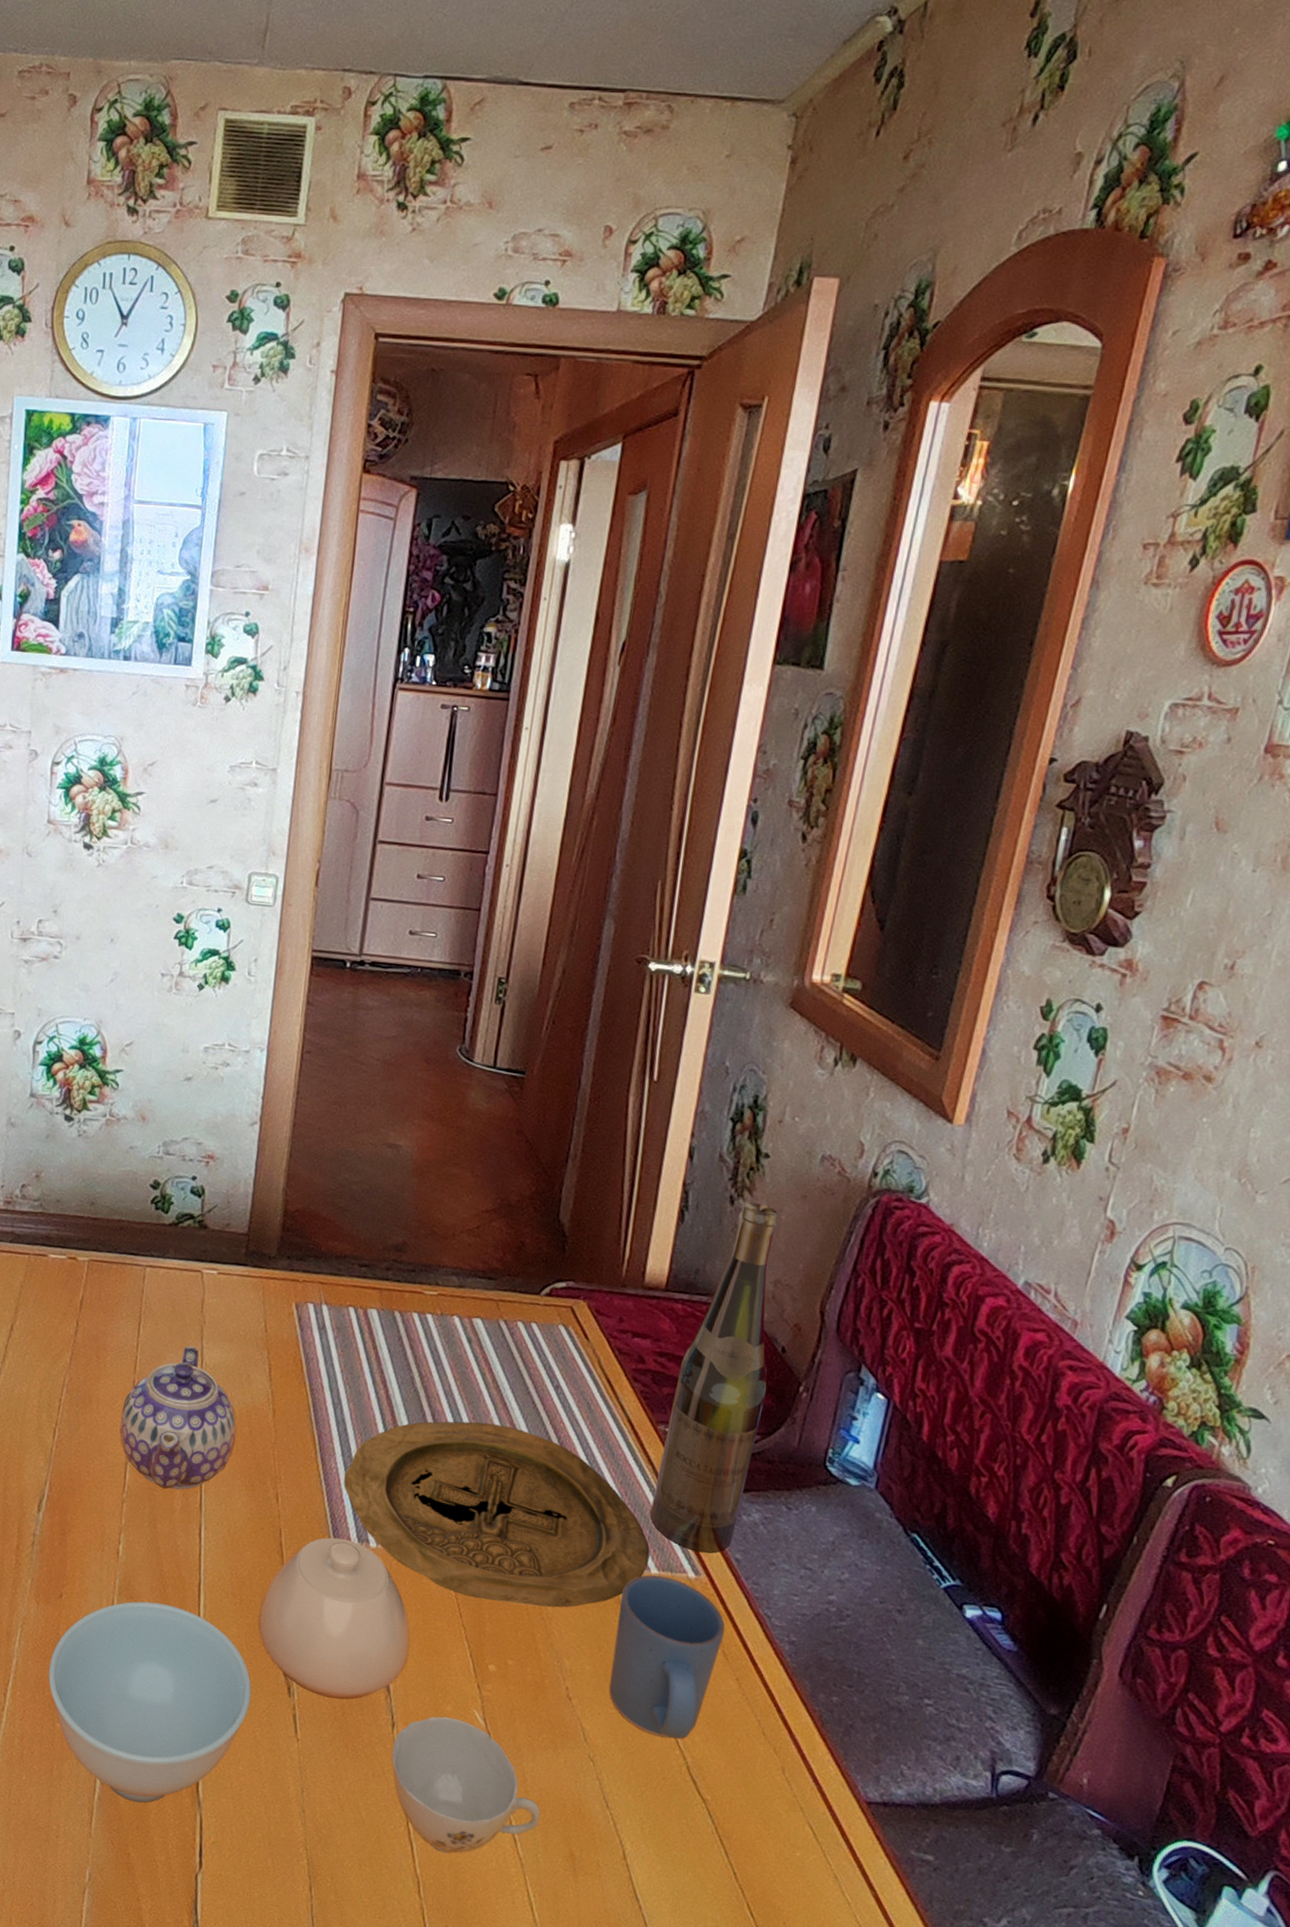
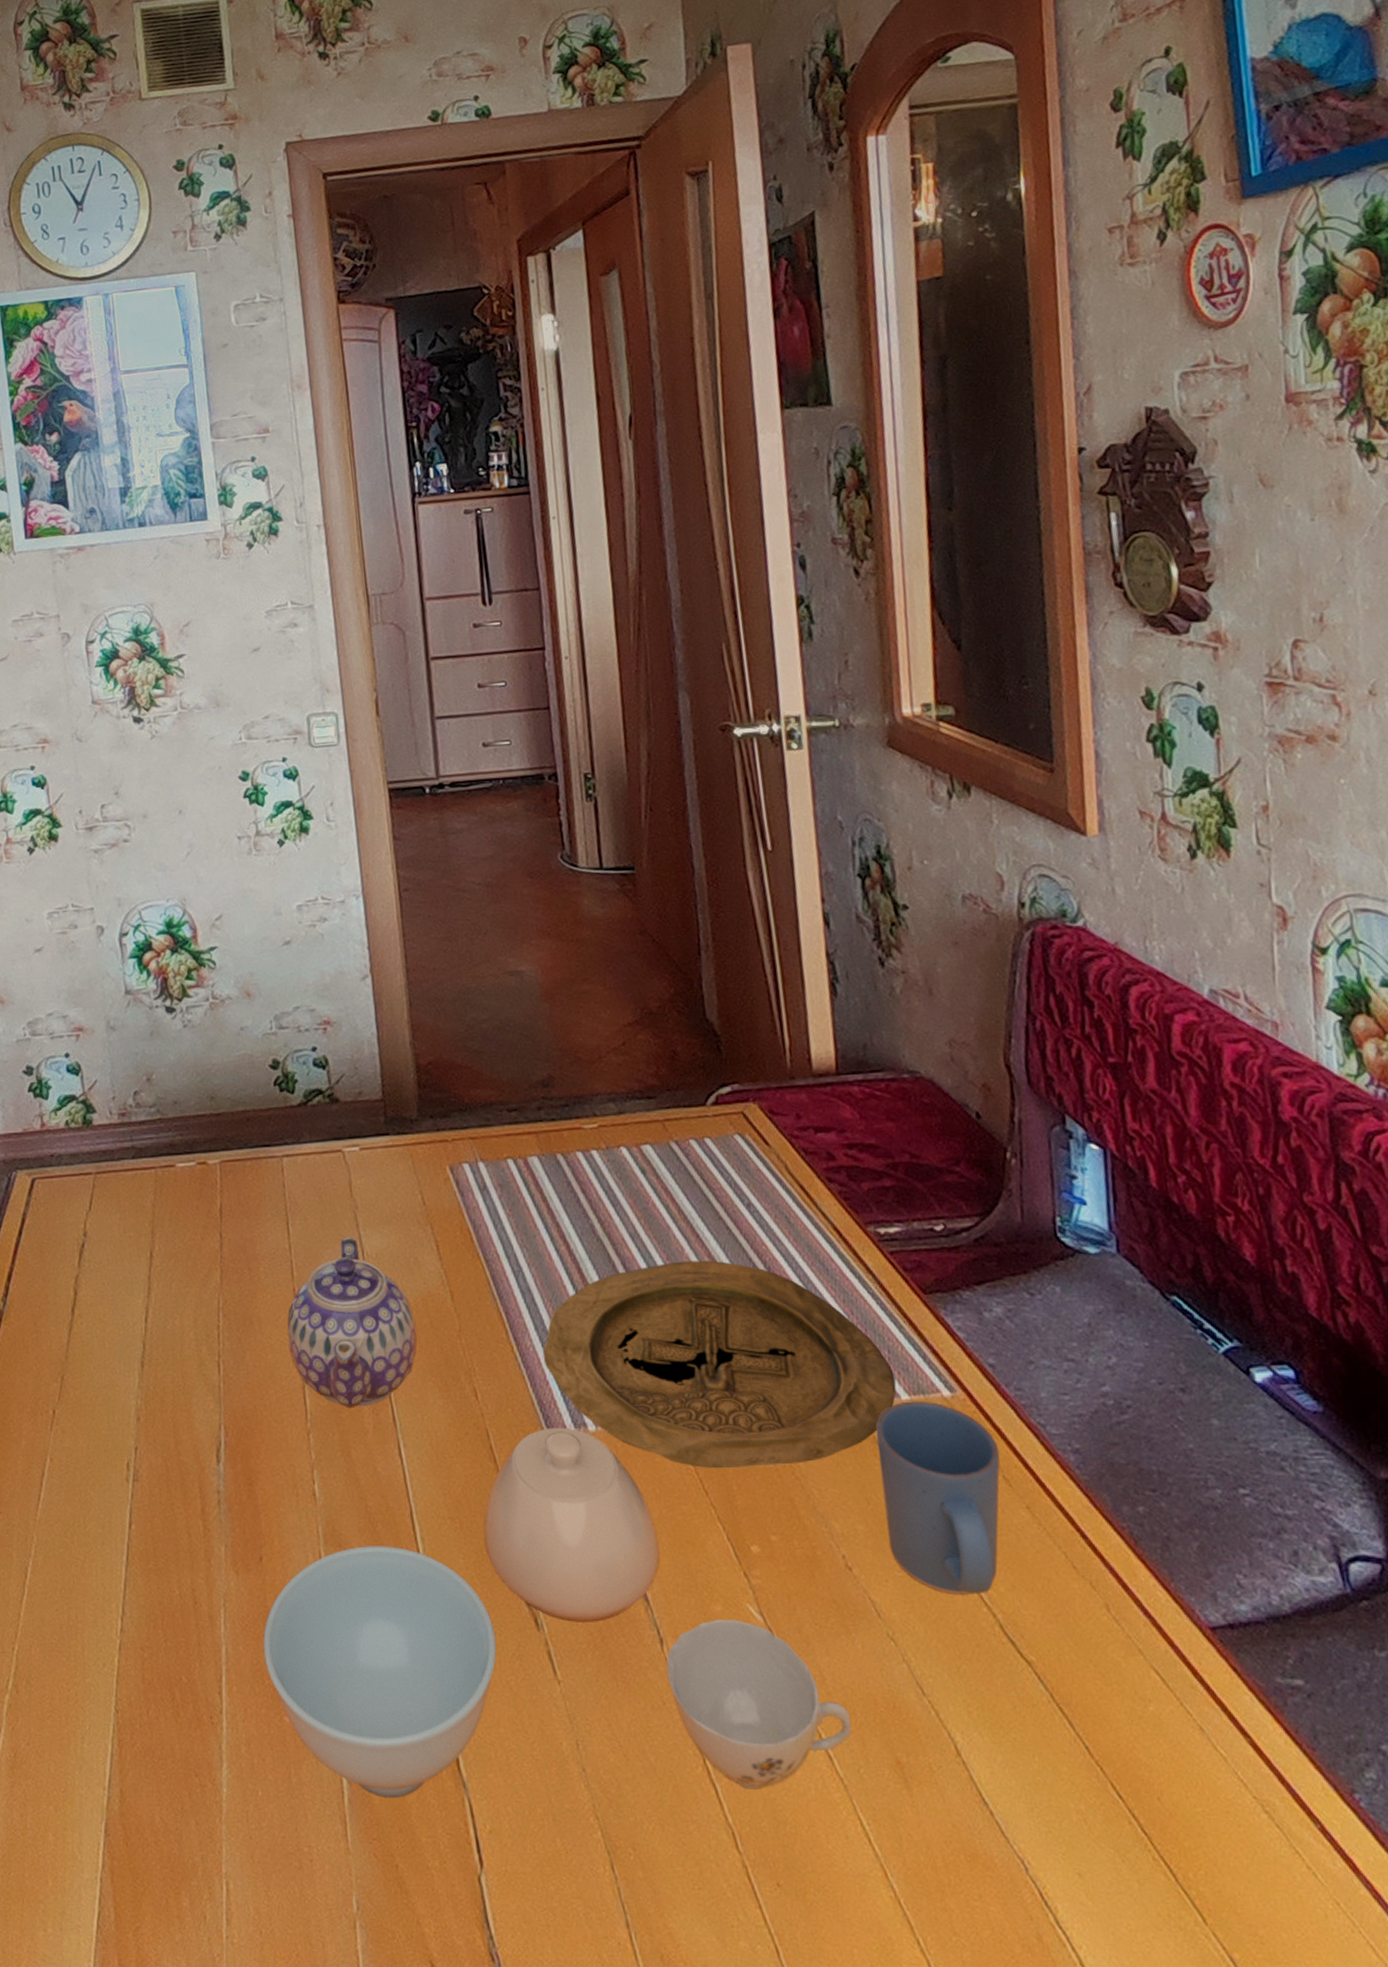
wine bottle: present [649,1202,778,1554] -> none [873,959,981,1365]

